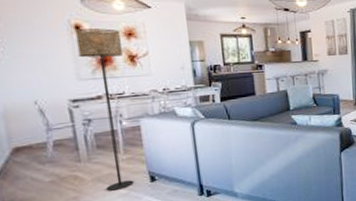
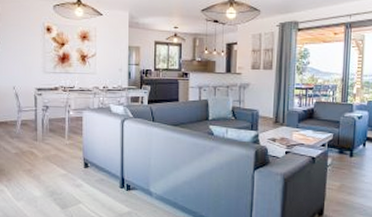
floor lamp: present [74,28,134,191] -> none [46,31,78,170]

